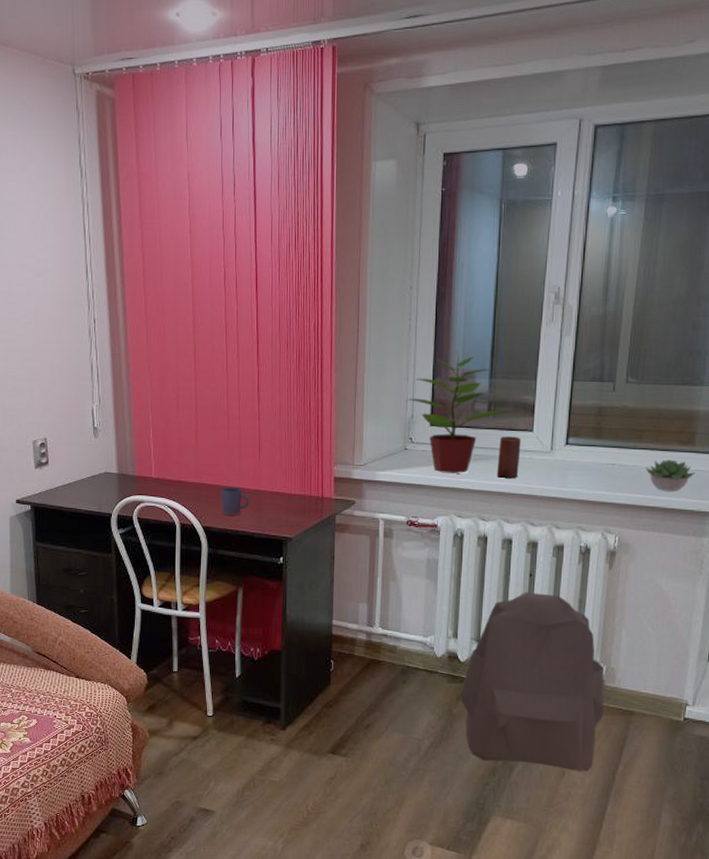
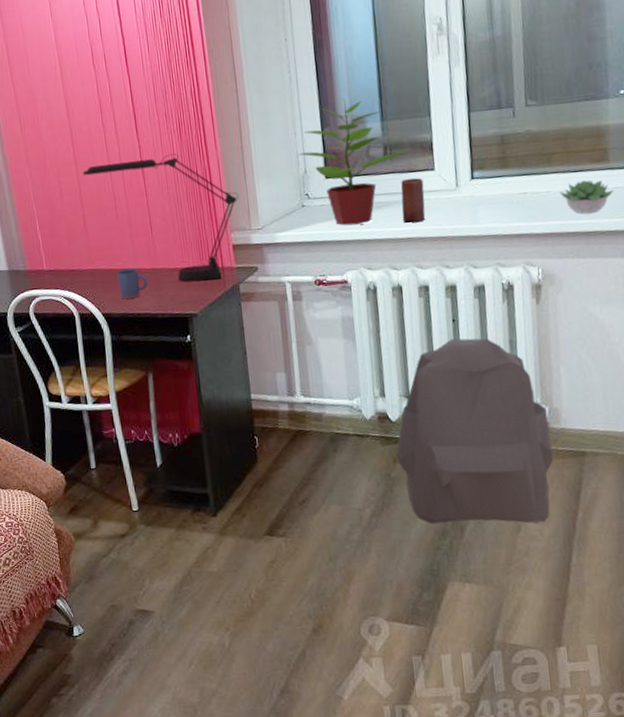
desk lamp: none [201,383,347,508] -> present [83,153,239,283]

